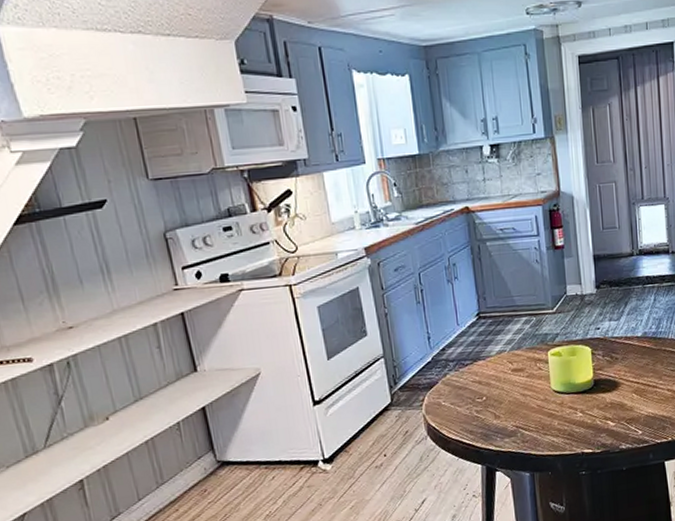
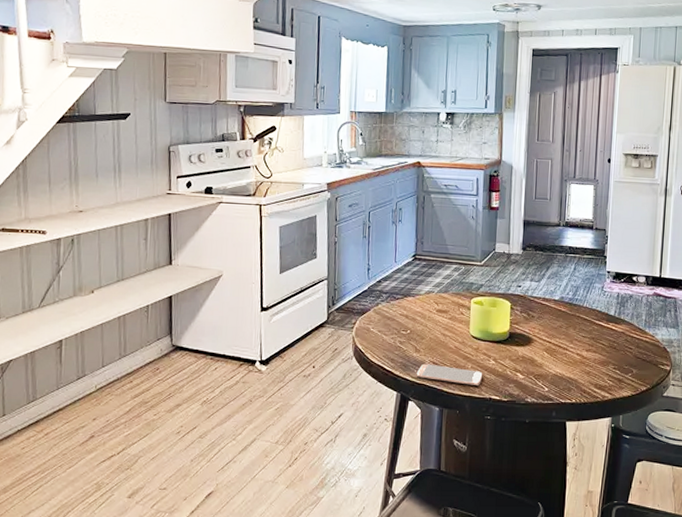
smartphone: none [499,426,572,446] -> present [416,363,483,385]

